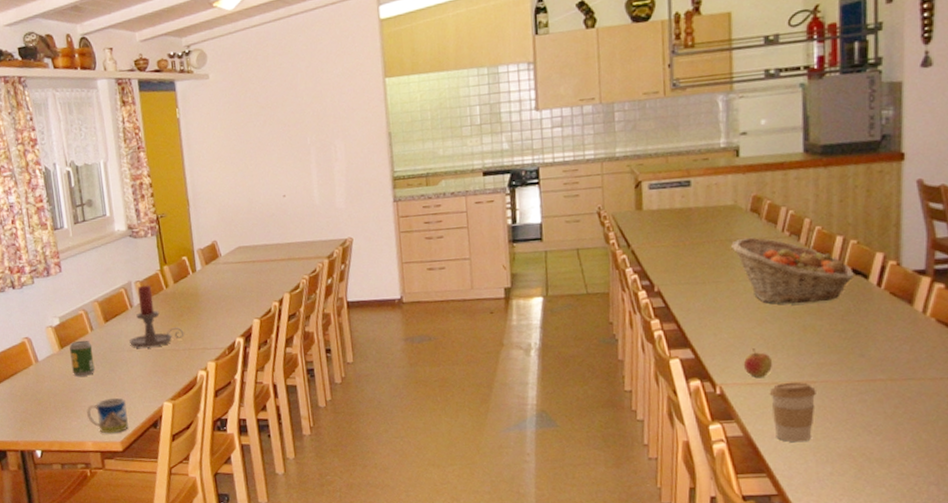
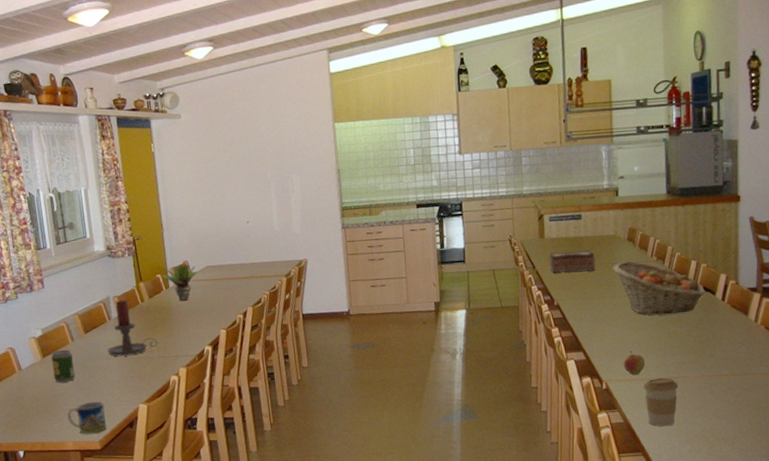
potted plant: none [187,244,229,286] -> present [161,264,199,300]
tissue box: none [648,224,708,253] -> present [549,250,596,273]

